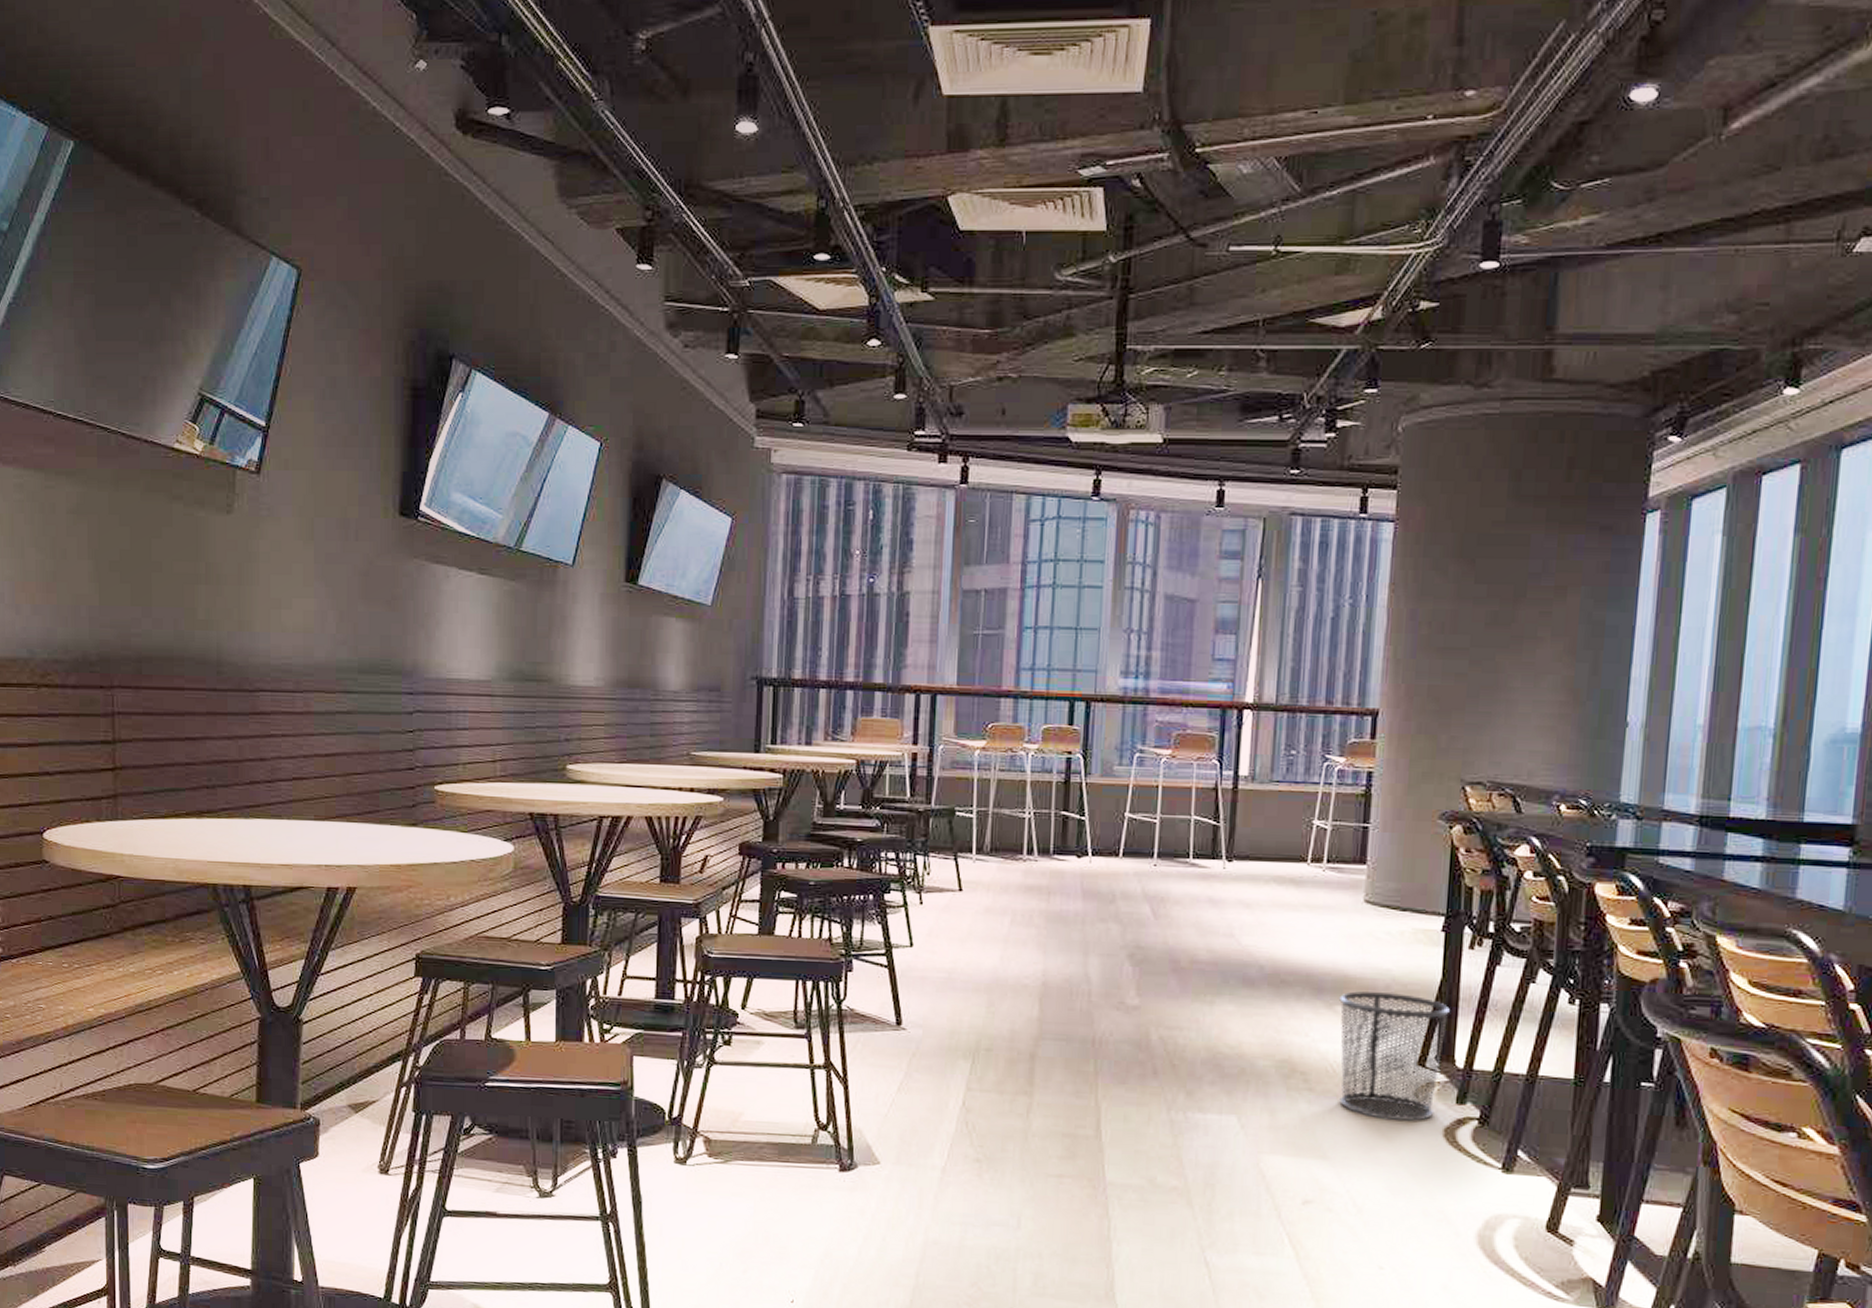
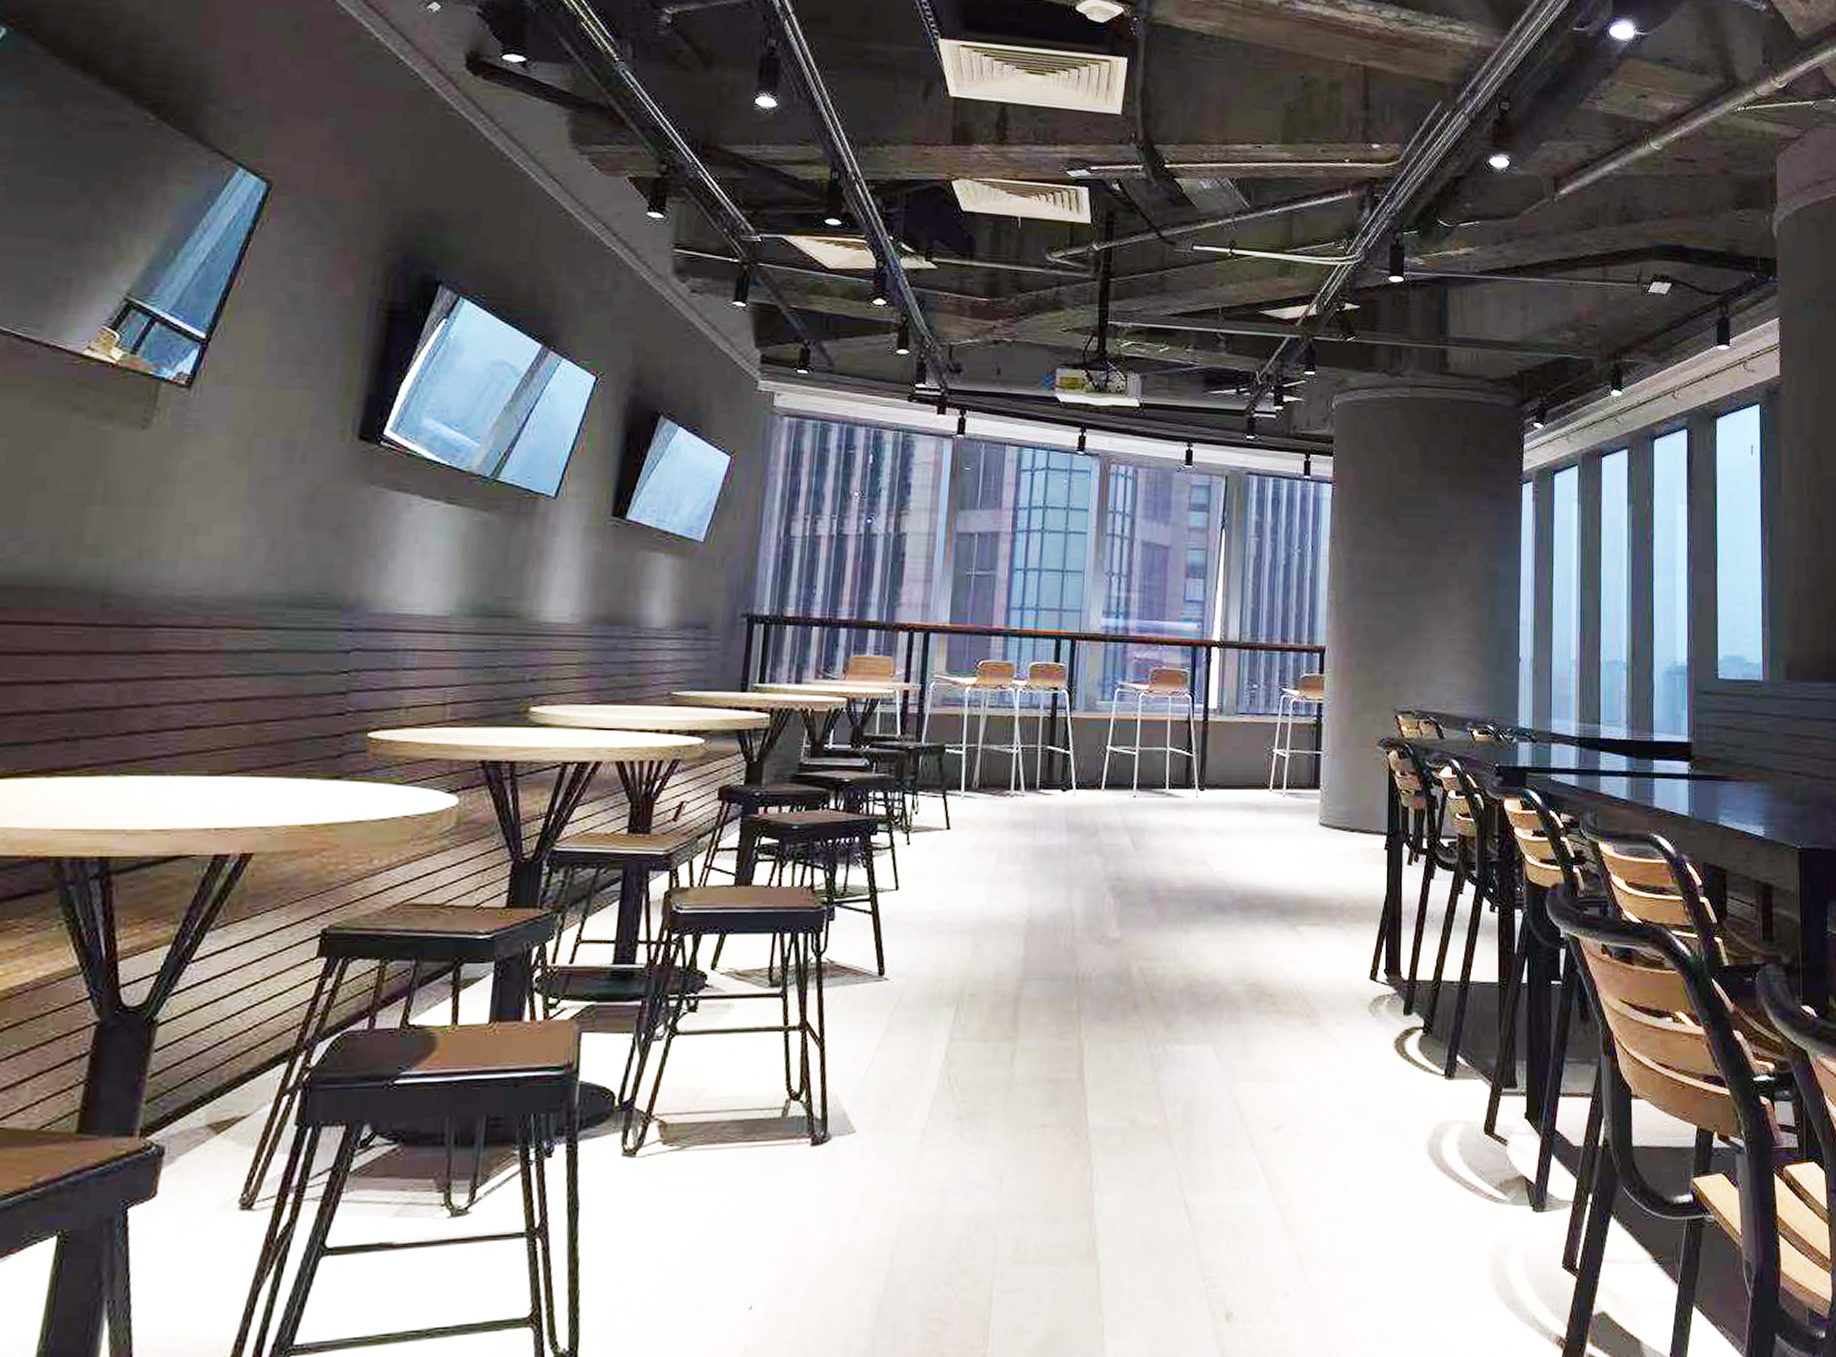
waste bin: present [1339,991,1450,1122] -> none [1301,911,1394,1037]

